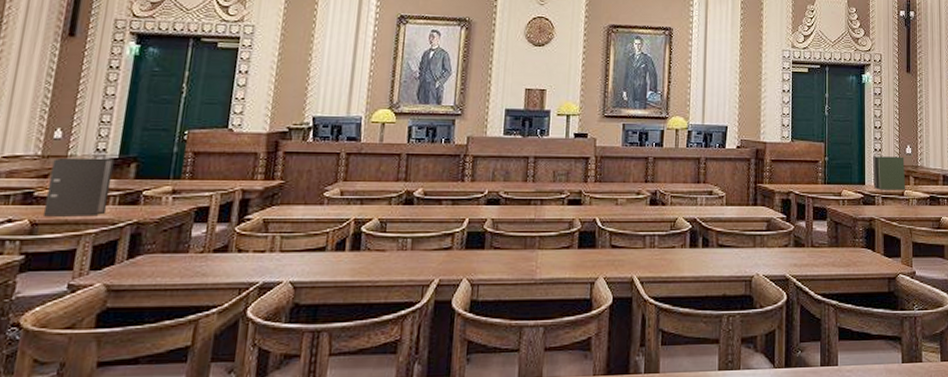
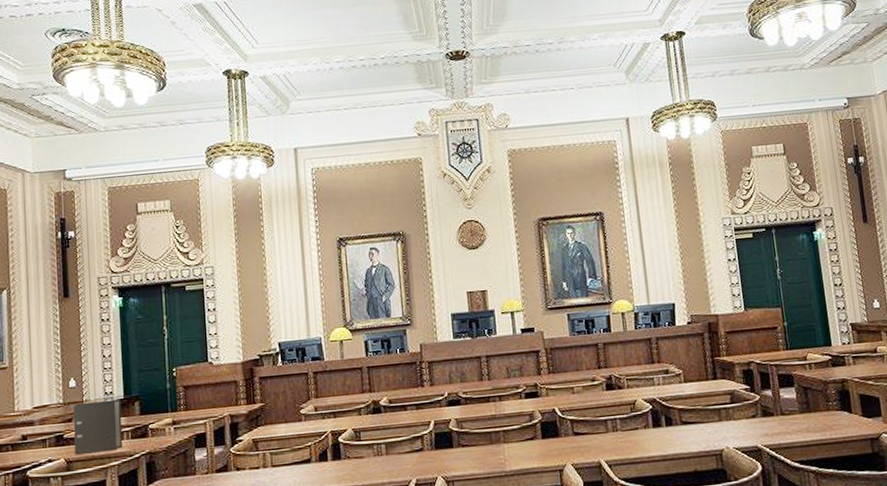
binder: present [873,156,906,190] -> none [837,312,879,350]

